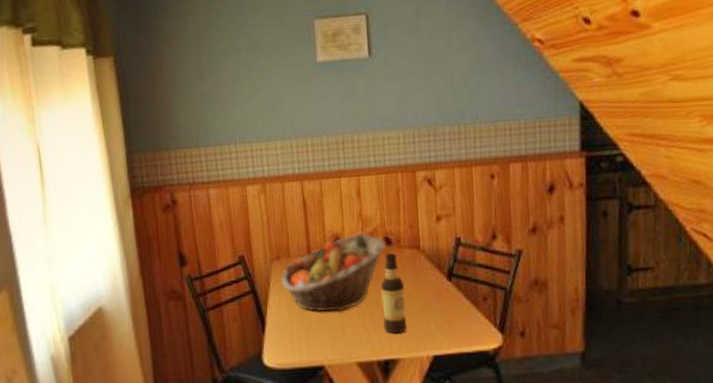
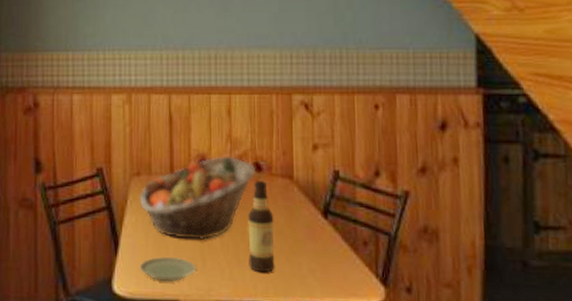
plate: none [286,329,338,351] -> present [139,257,197,281]

